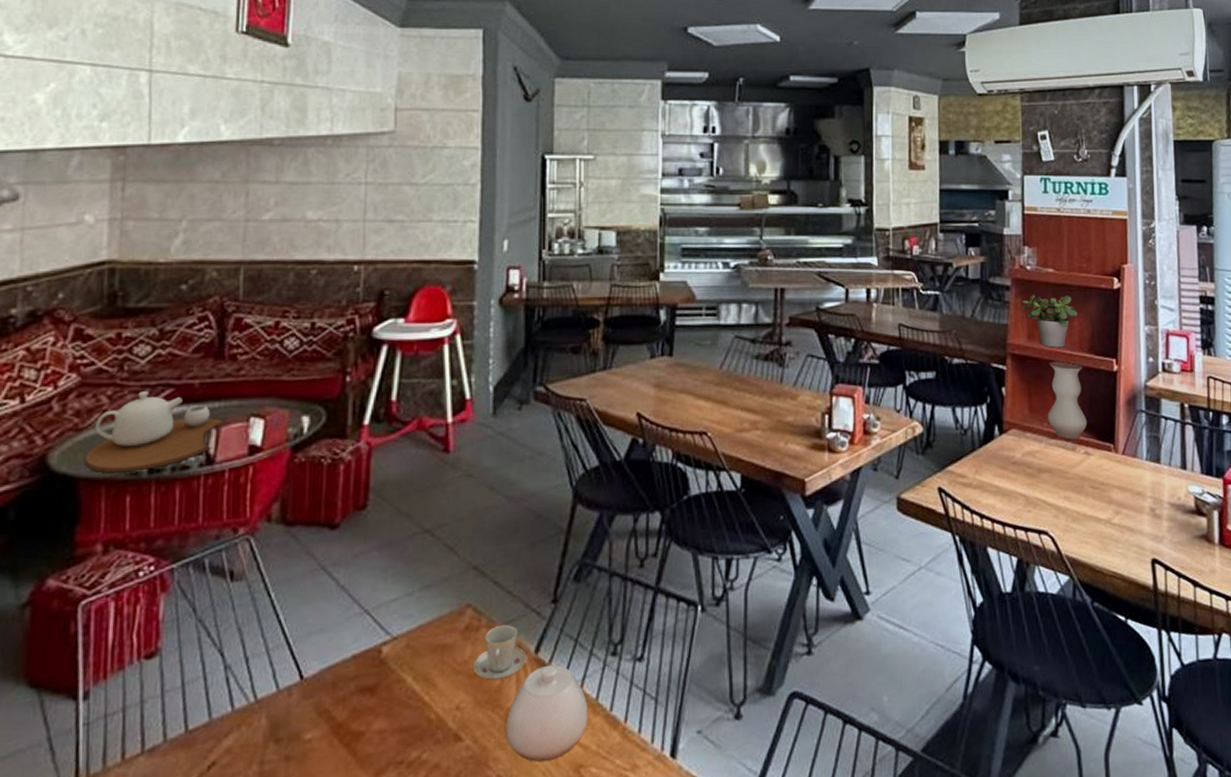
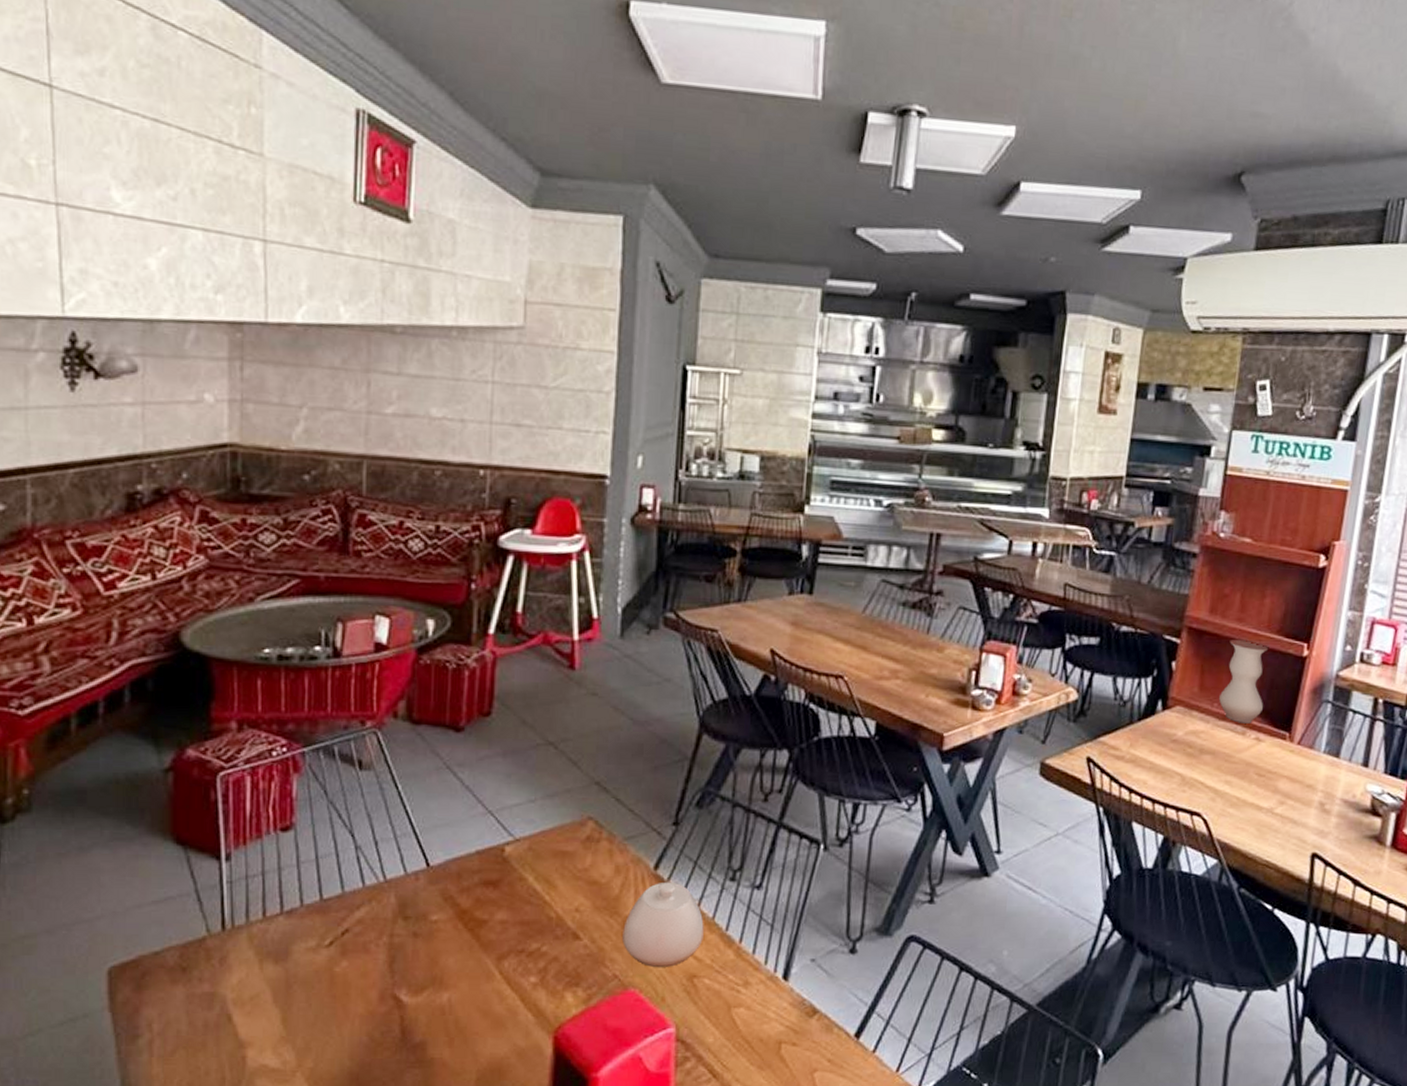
tea set: present [85,391,227,473] -> none [217,579,352,657]
teacup: present [474,624,527,680] -> none [593,839,646,889]
potted plant: present [1021,294,1078,348] -> none [1206,565,1272,626]

